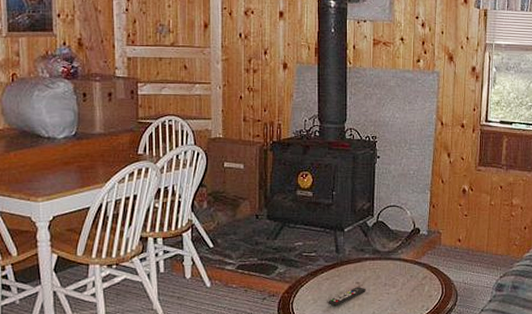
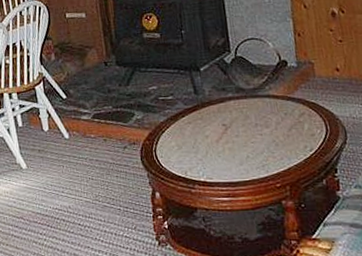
remote control: present [328,287,366,306] -> none [194,129,235,152]

